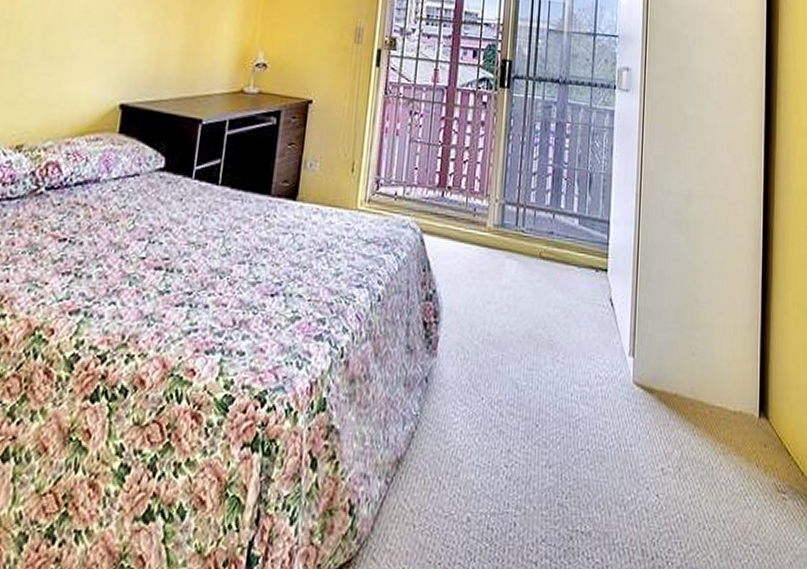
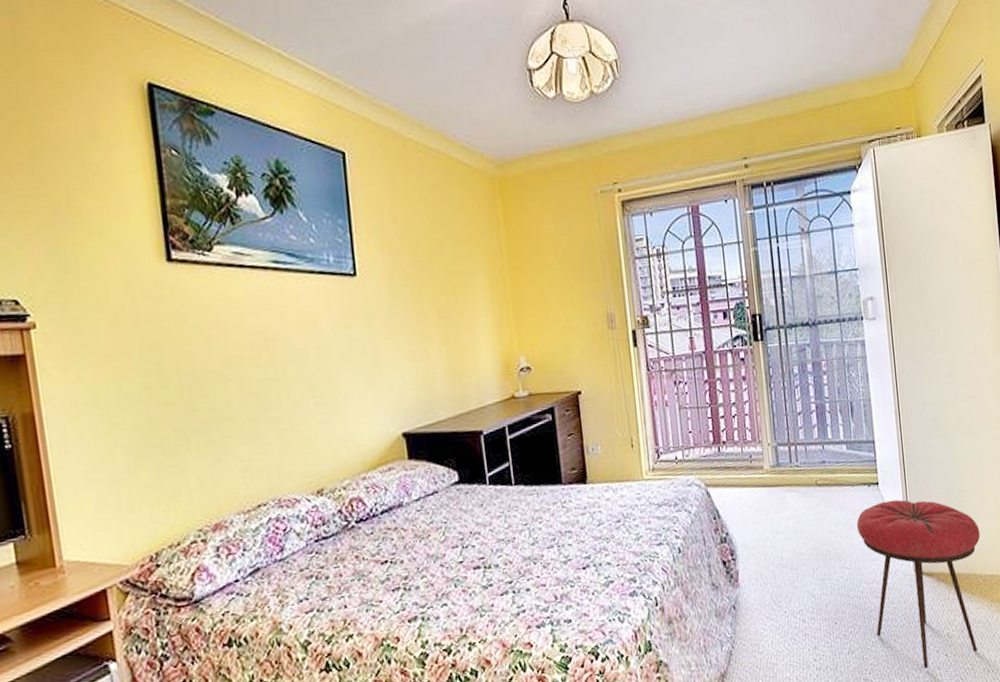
stool: none [576,292,713,509] -> present [856,499,981,670]

